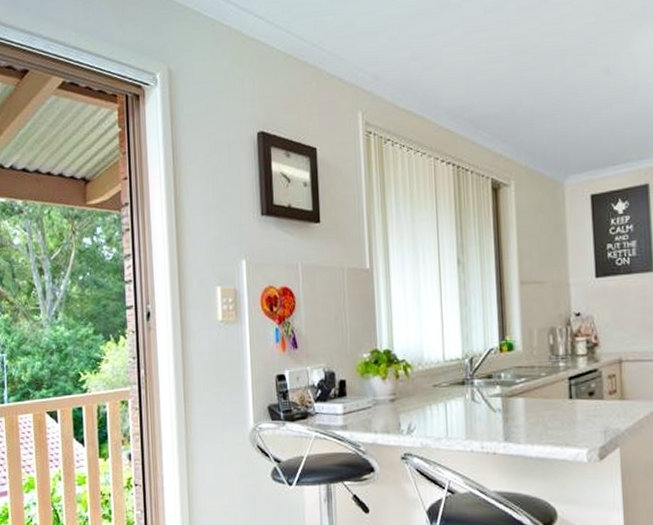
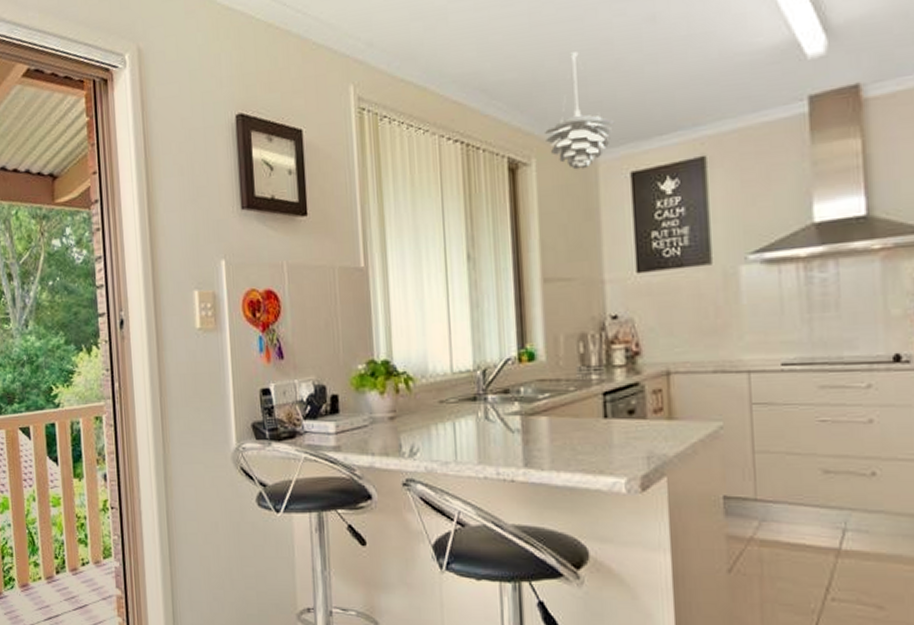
pendant light: none [522,94,578,191] -> present [545,52,615,170]

